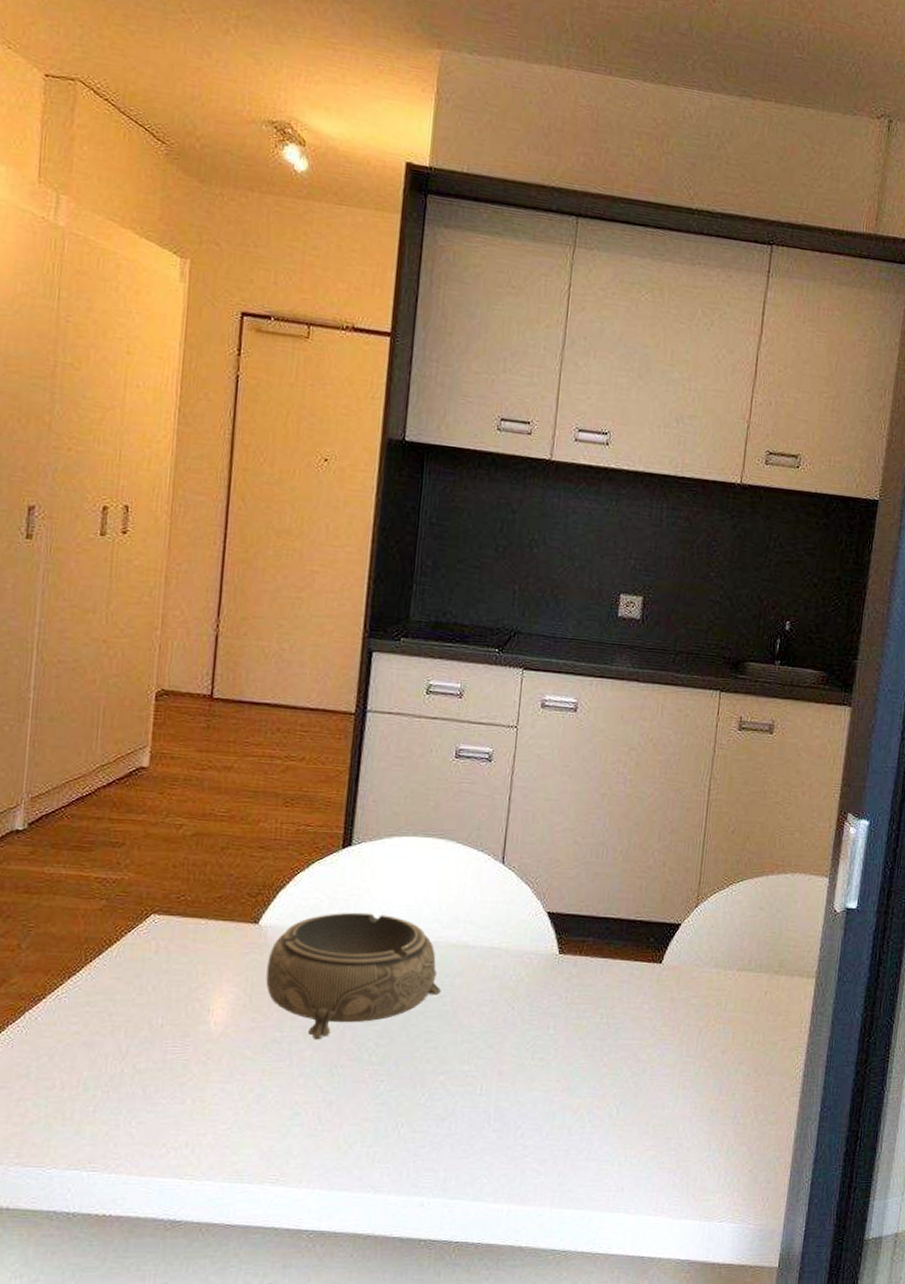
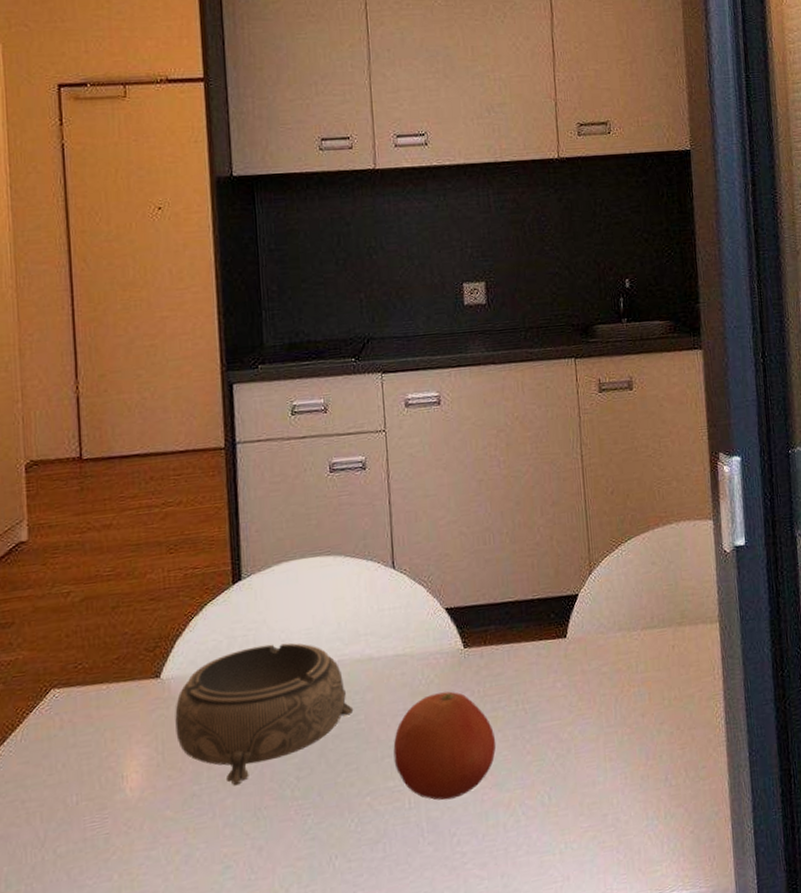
fruit: none [472,991,575,1094] -> present [393,691,496,801]

